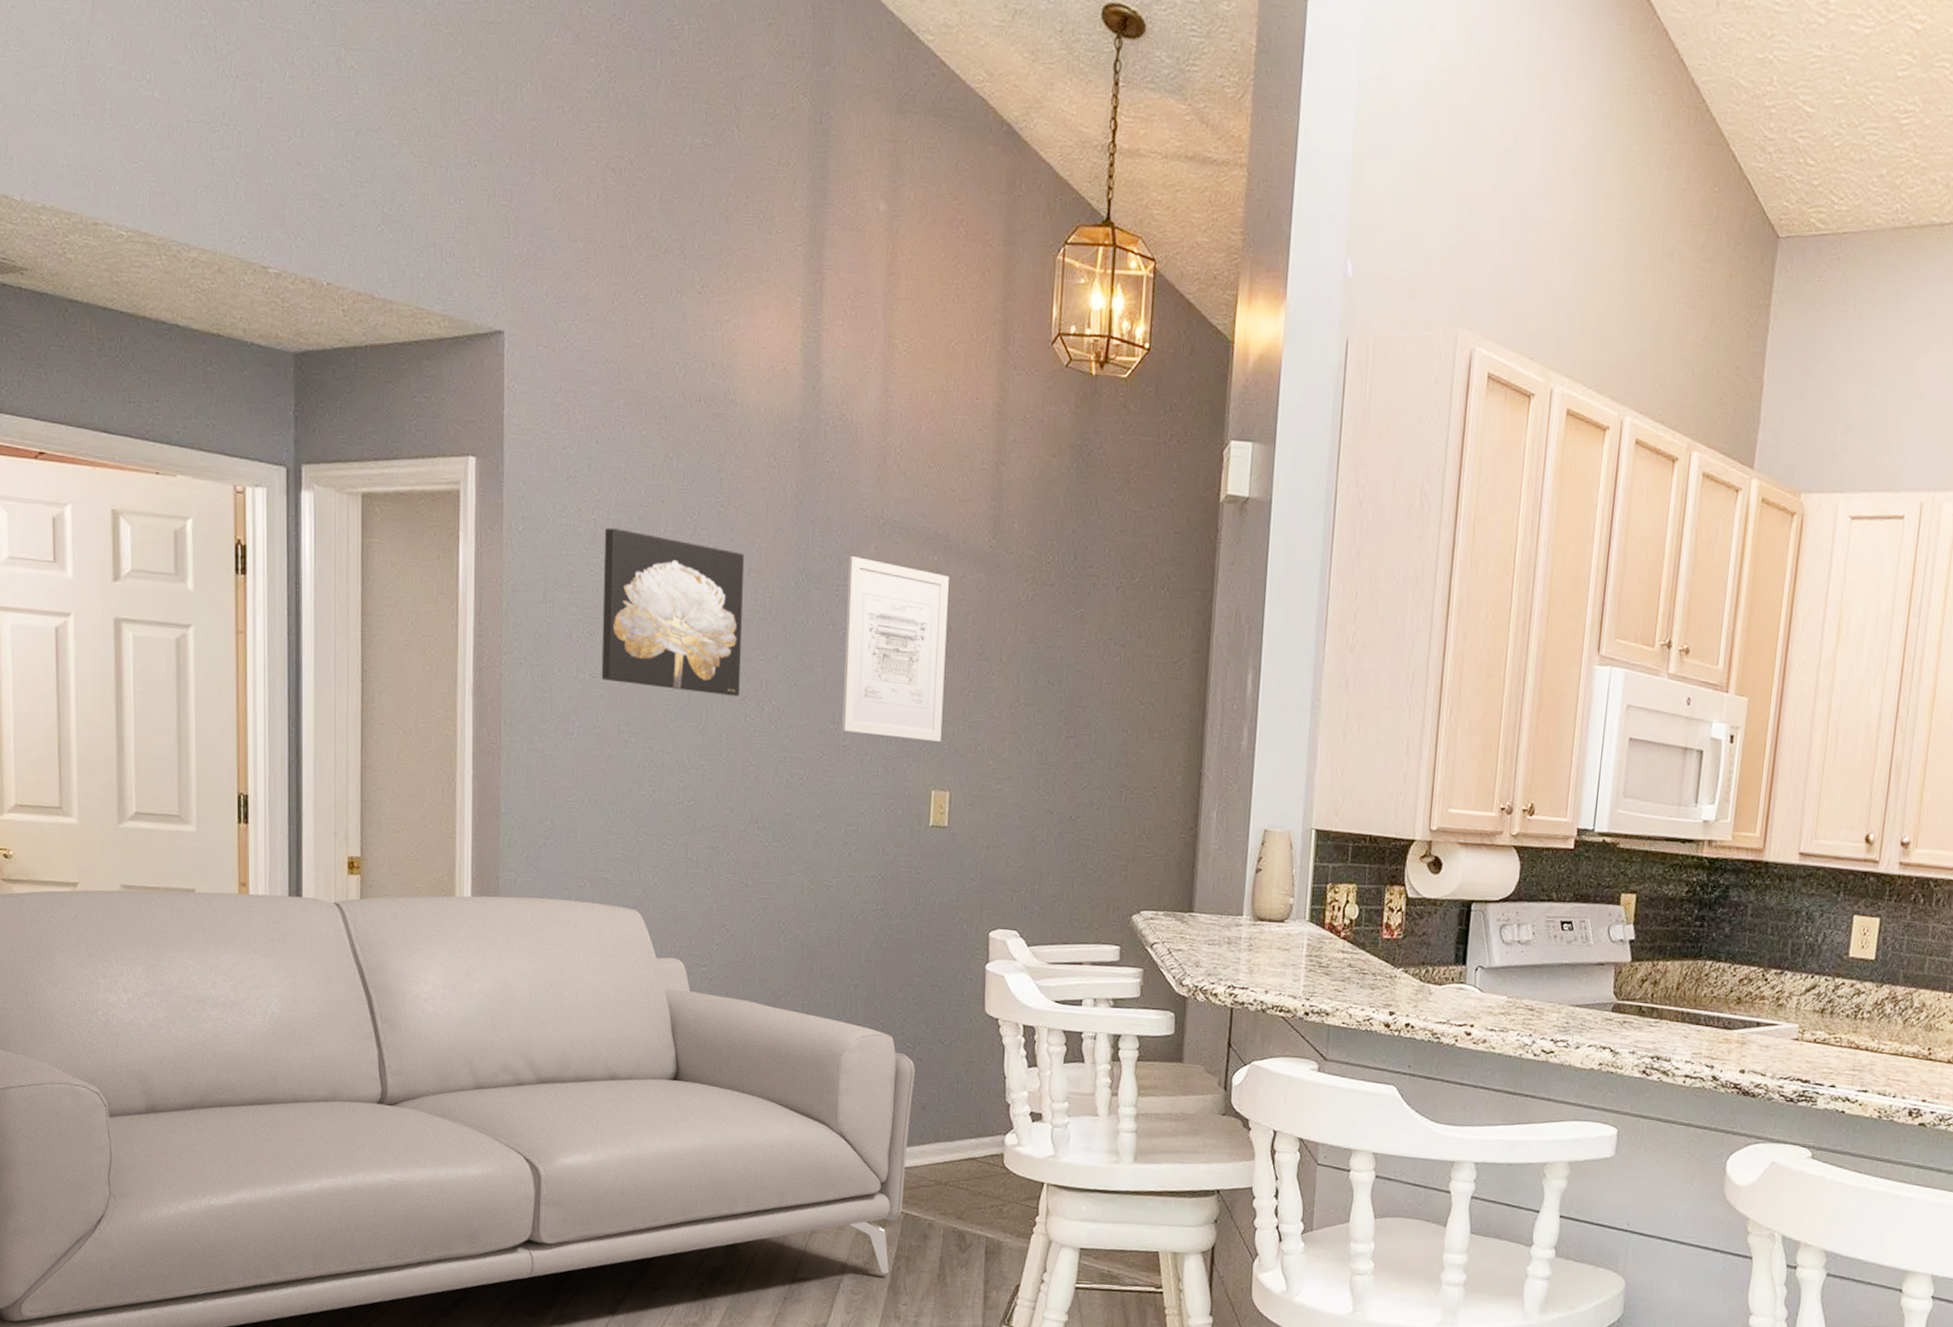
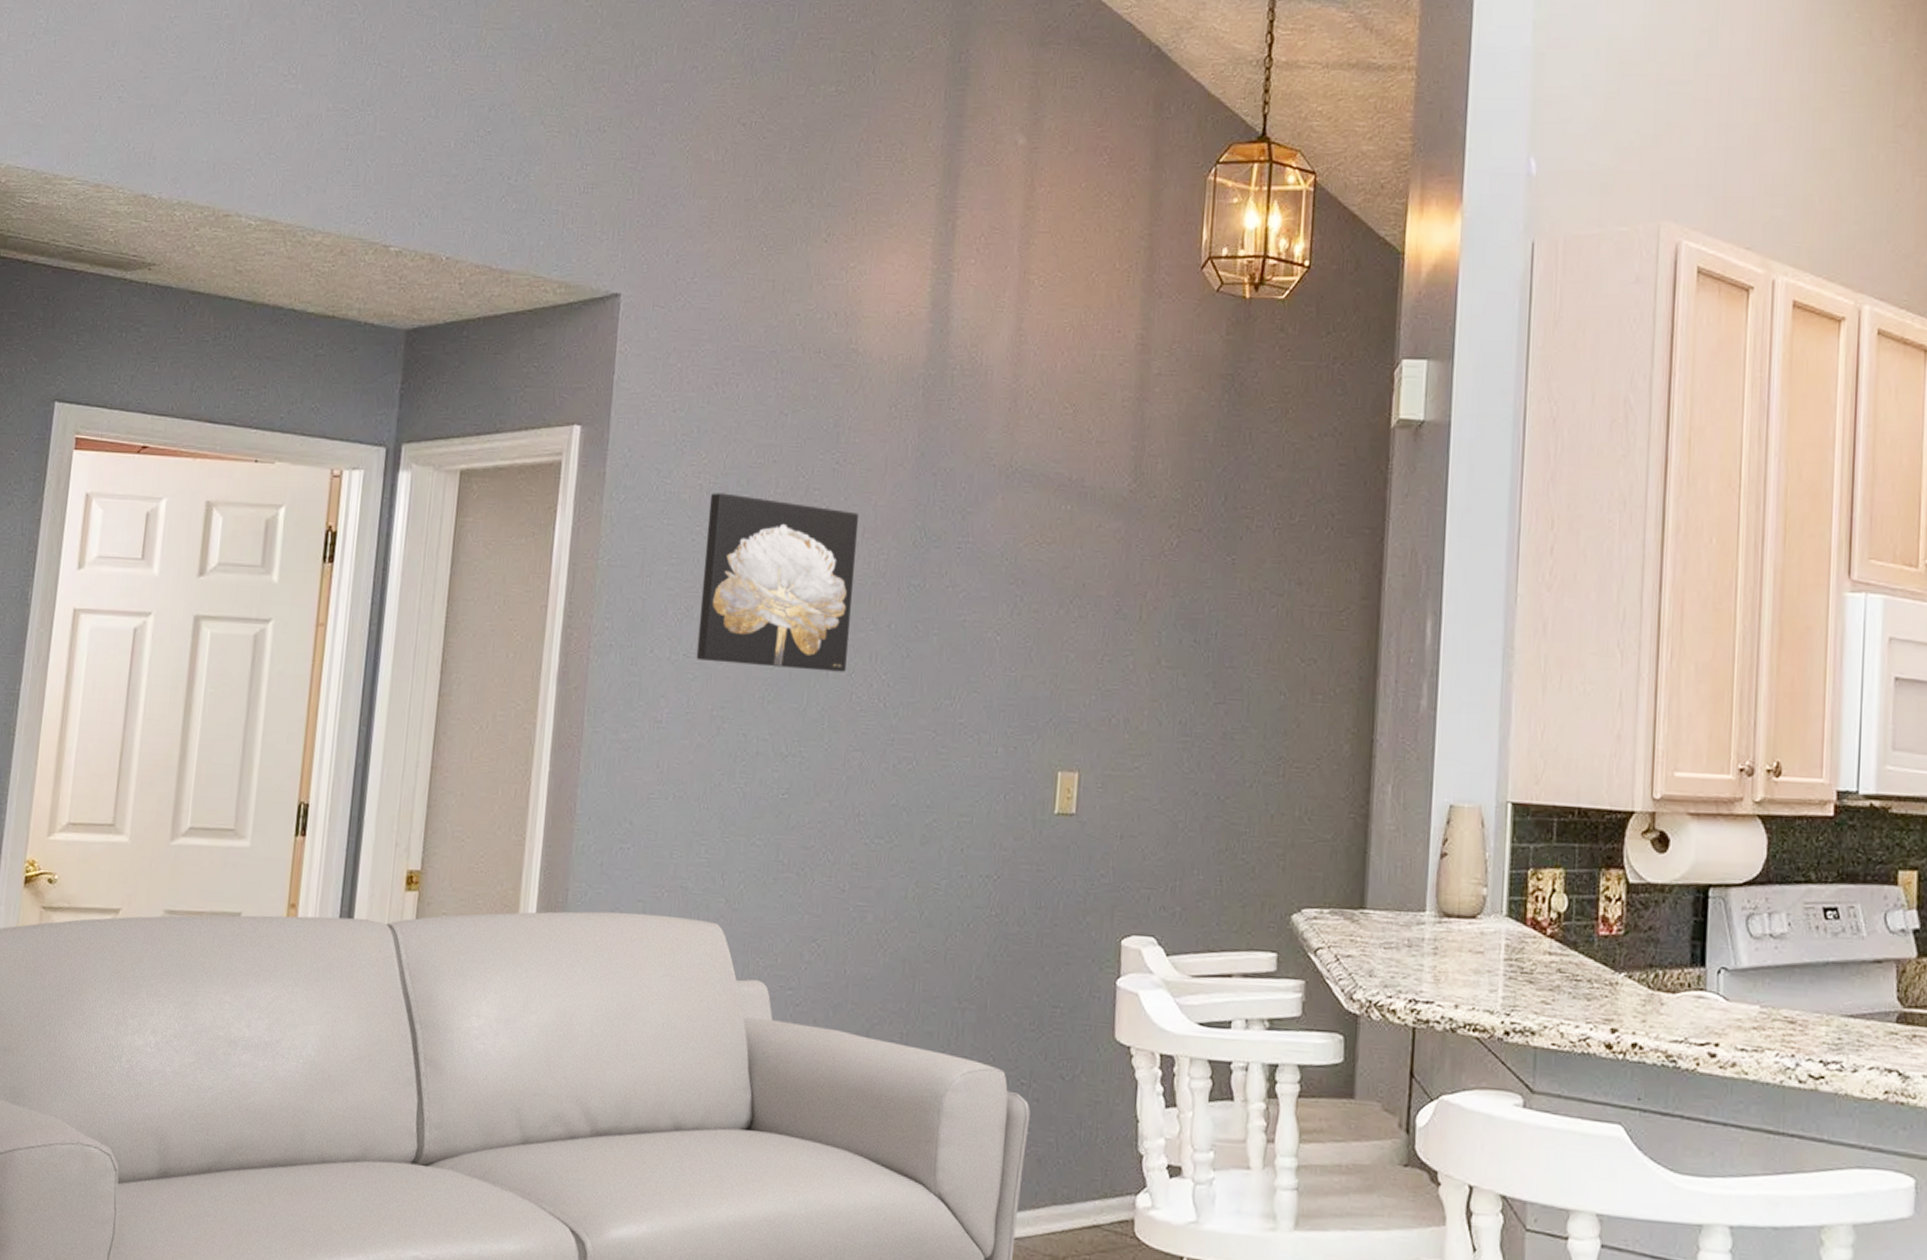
wall art: present [842,556,949,742] -> none [959,510,1084,715]

